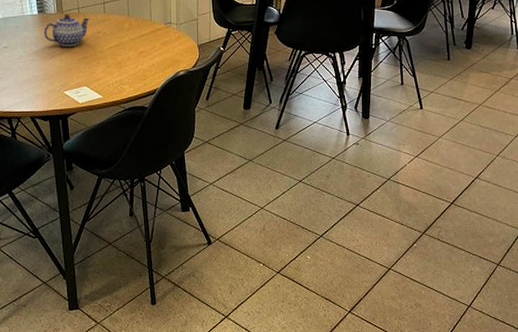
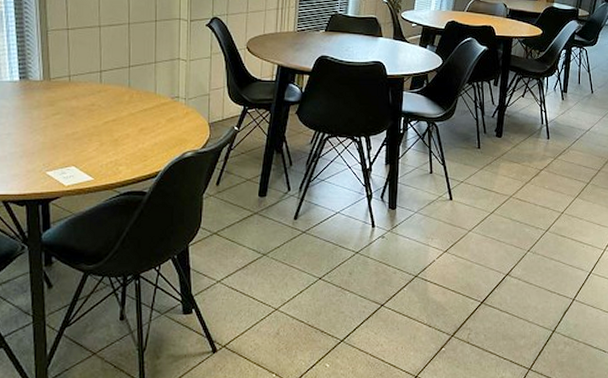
teapot: present [43,14,90,46] -> none [25,82,83,119]

